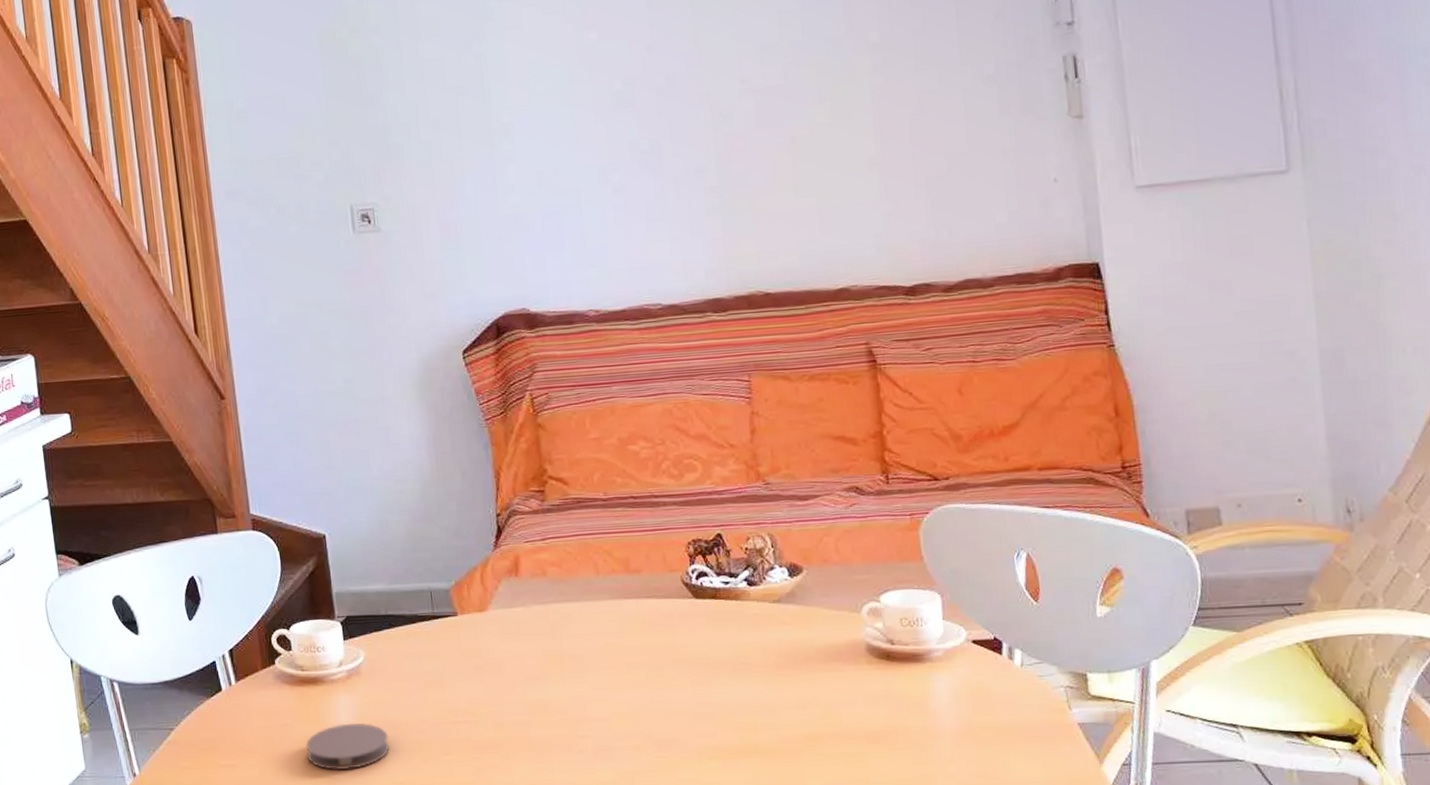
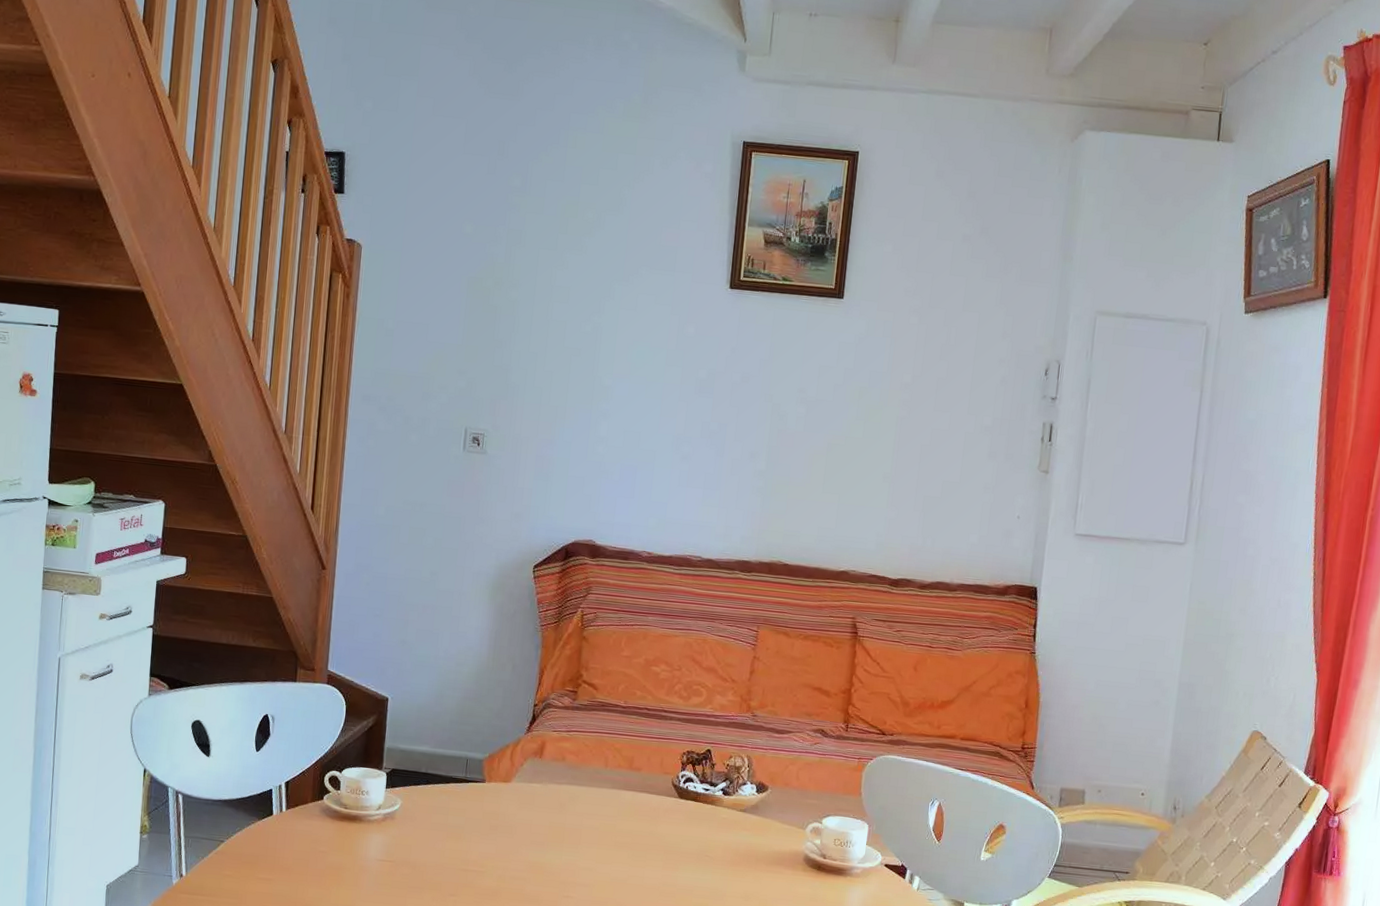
coaster: present [305,722,389,771] -> none [334,857,407,897]

